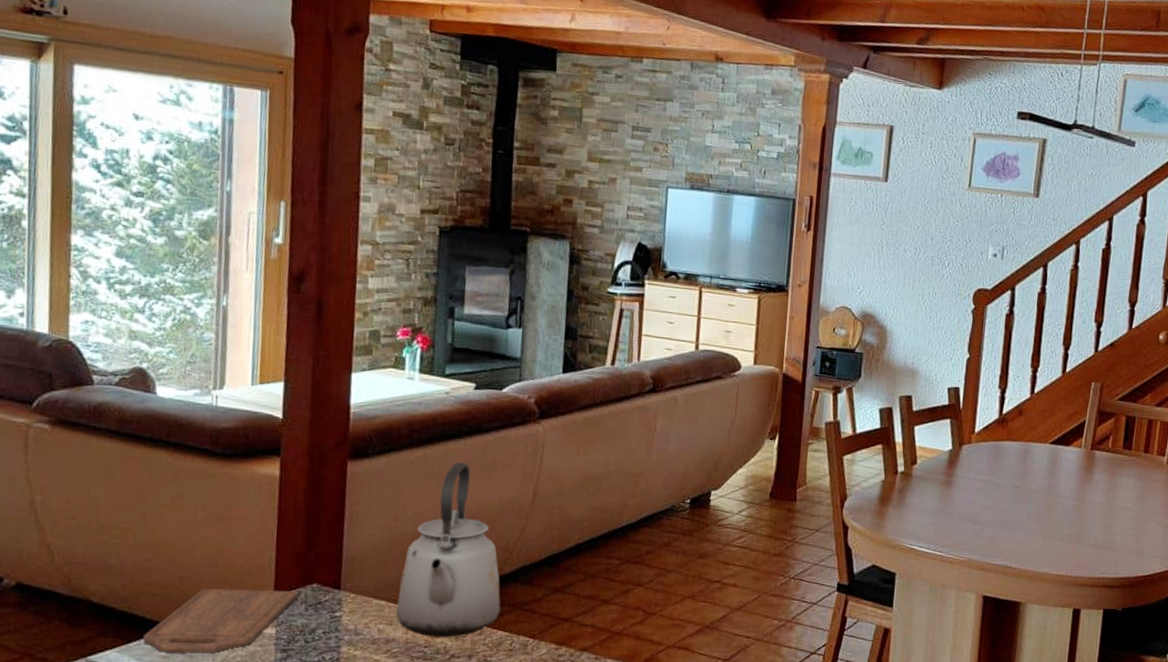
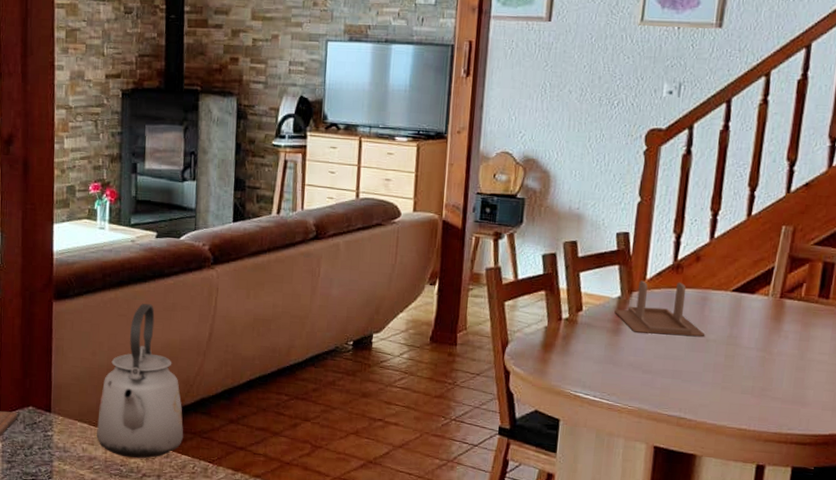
napkin holder: none [946,434,1027,487] -> present [614,280,704,336]

